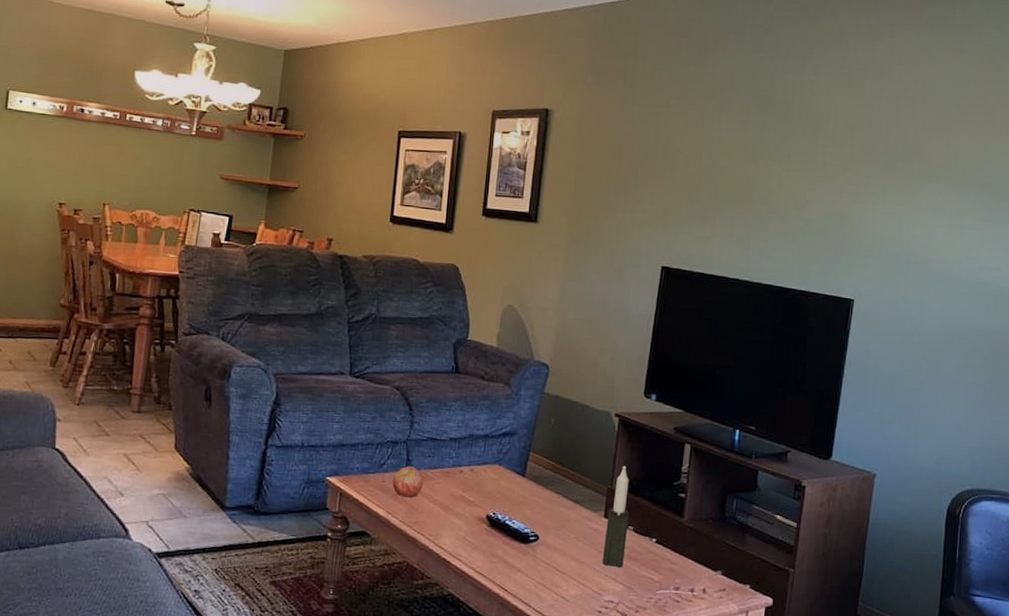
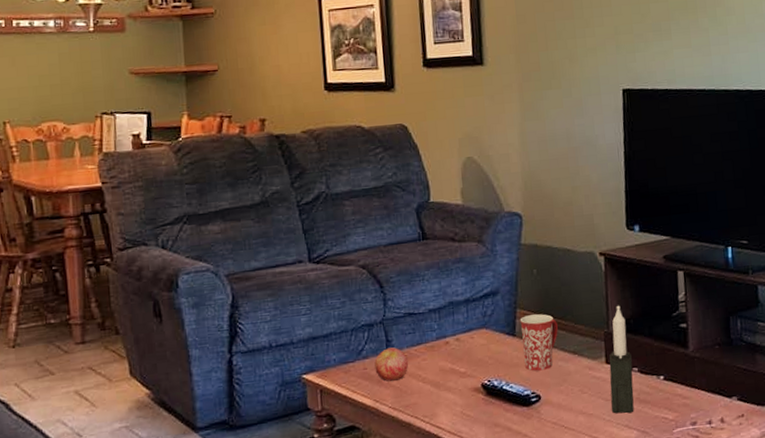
mug: none [529,459,565,513] -> present [520,314,558,371]

